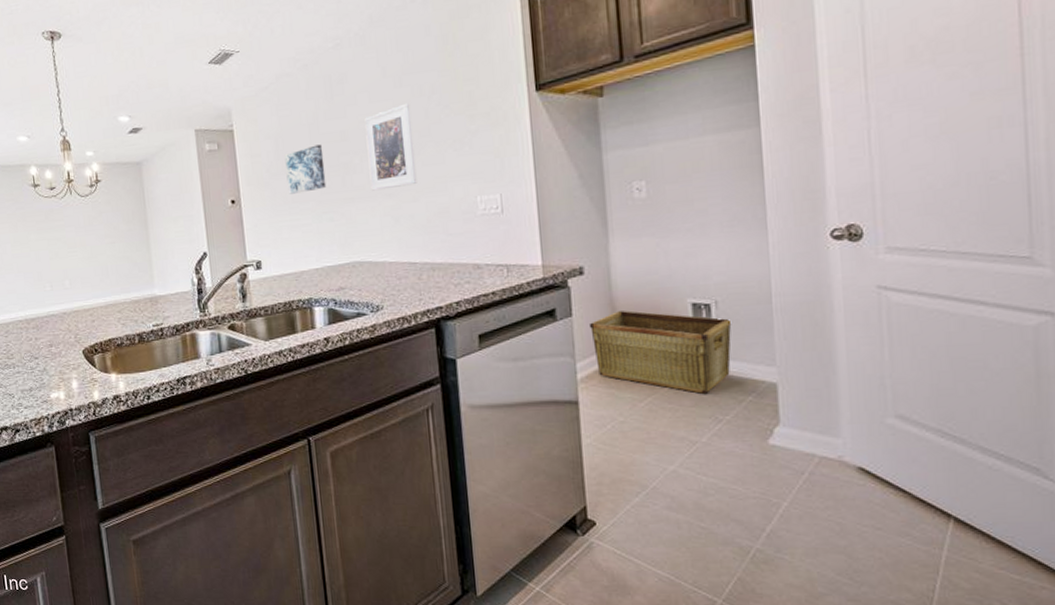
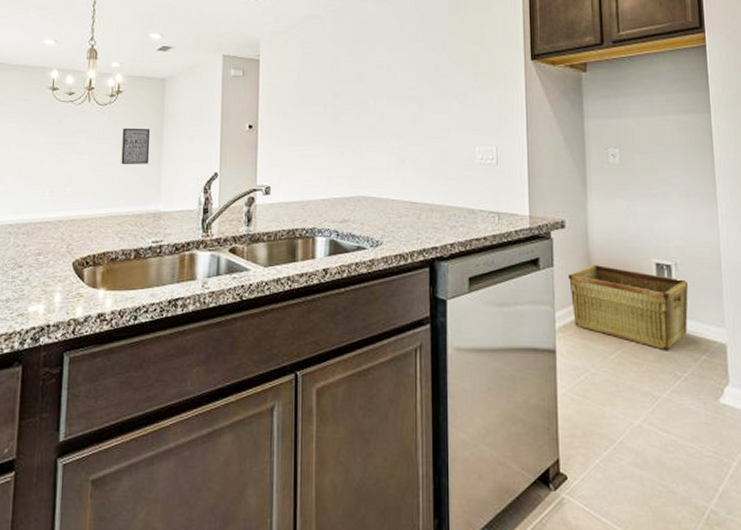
wall art: none [107,215,138,253] -> present [121,128,150,164]
wall art: present [284,144,327,194] -> none [304,83,341,126]
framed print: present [364,103,417,191] -> none [381,56,424,131]

